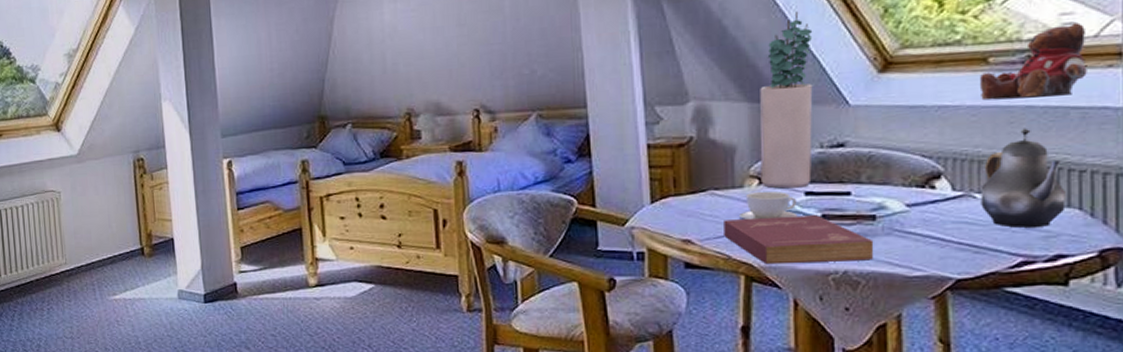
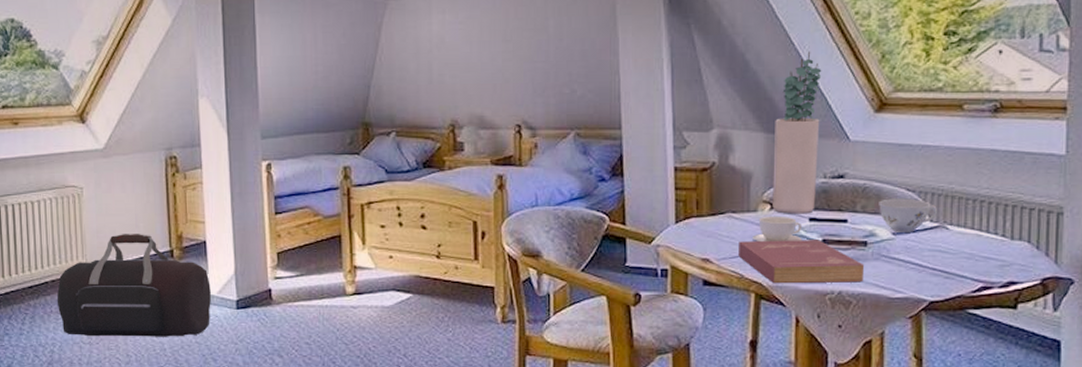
duffel bag: none [41,233,181,332] -> present [56,234,211,337]
teacup: none [888,165,960,204] -> present [879,198,937,232]
teddy bear: present [979,22,1087,101] -> none [955,79,1039,143]
teapot: present [980,128,1066,228] -> none [952,169,1018,257]

